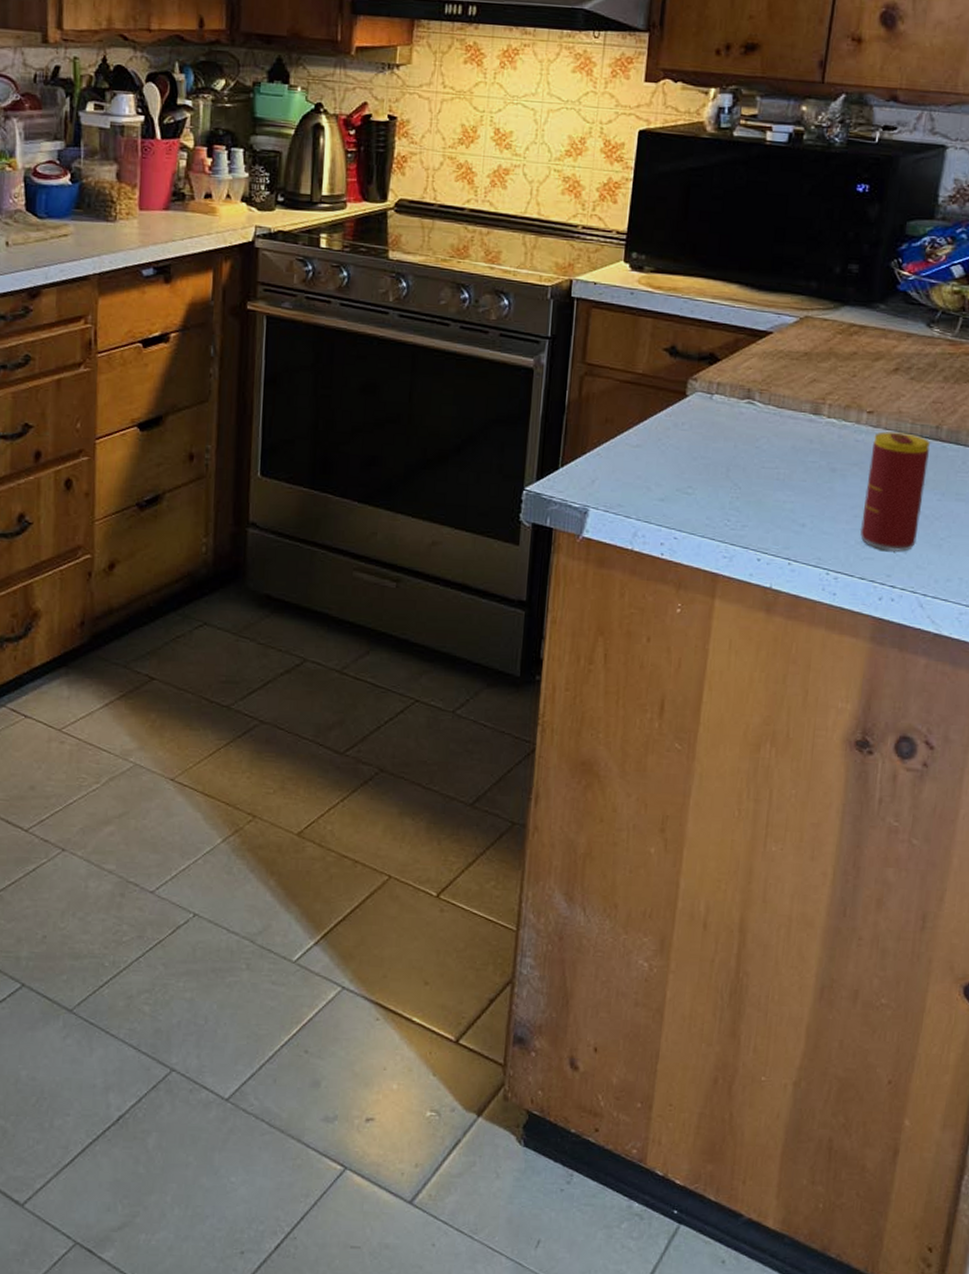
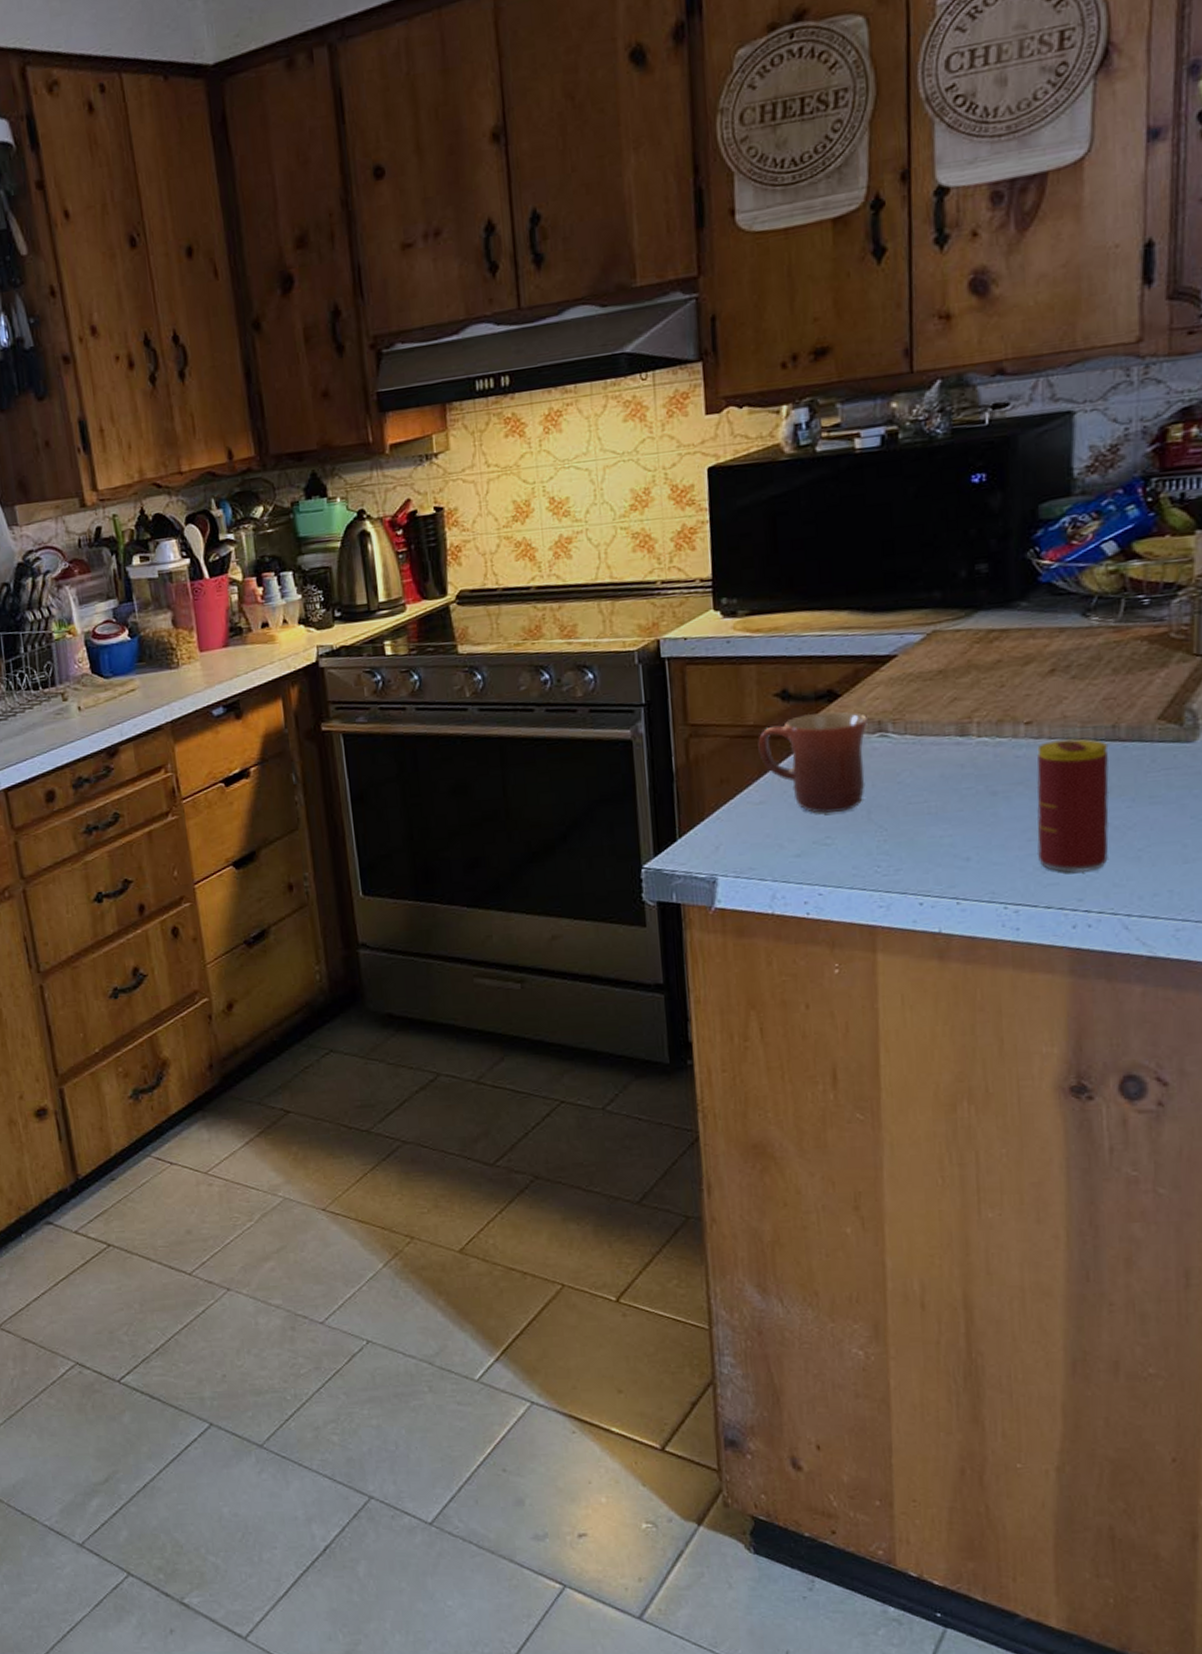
mug: none [642,371,741,466] -> present [758,711,869,813]

